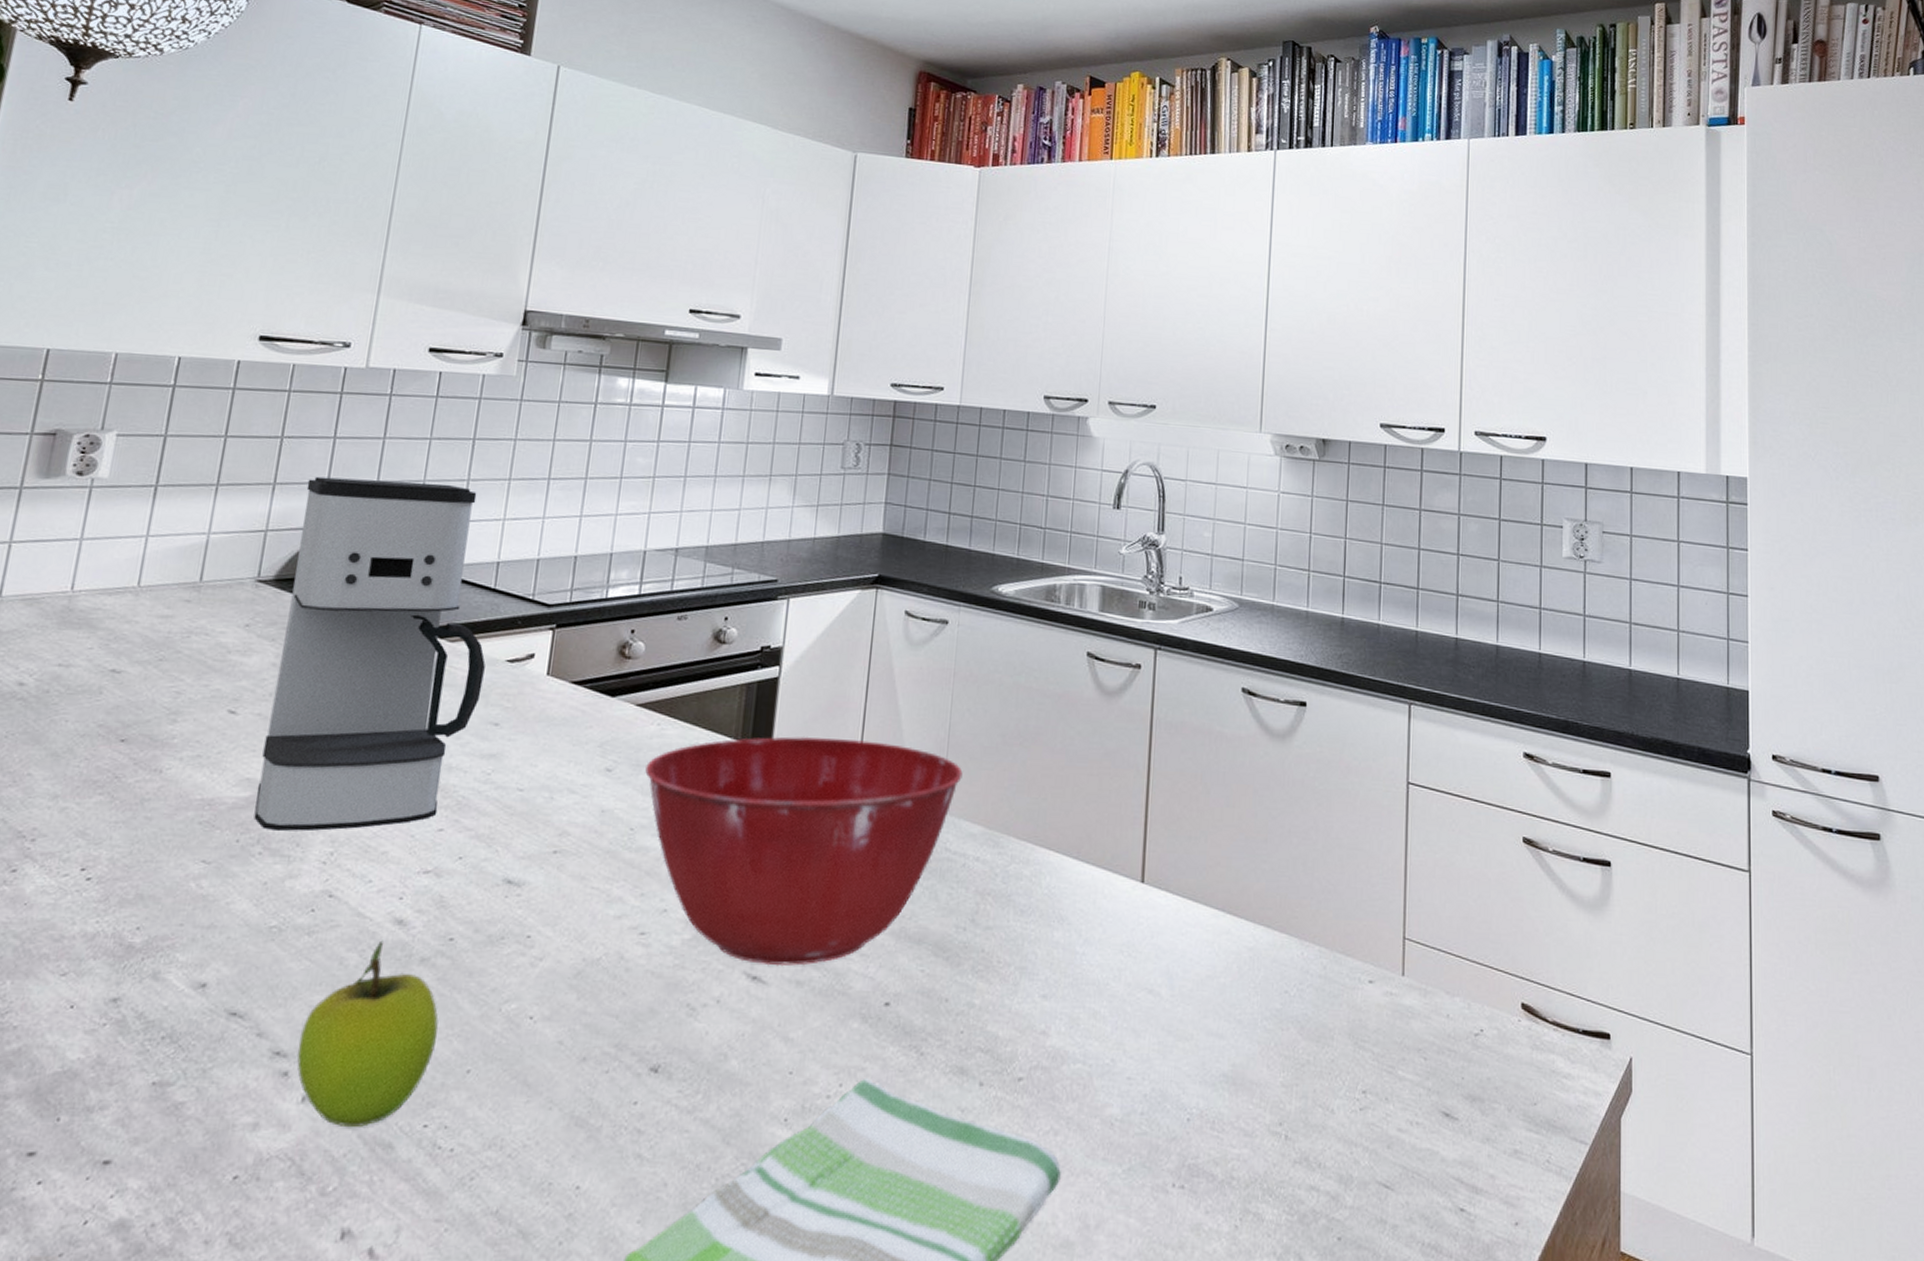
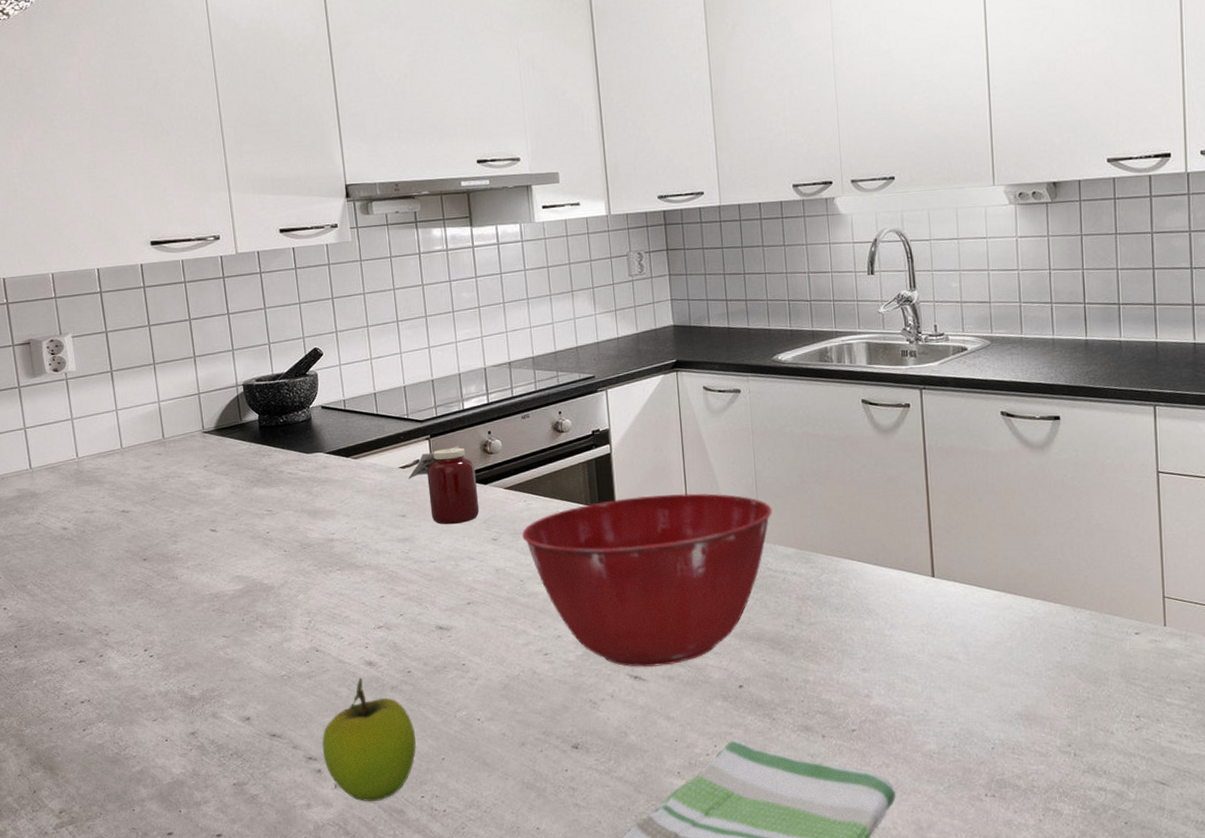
coffee maker: present [254,476,486,832] -> none [218,337,387,610]
jar: none [515,642,604,744] -> present [408,445,480,525]

